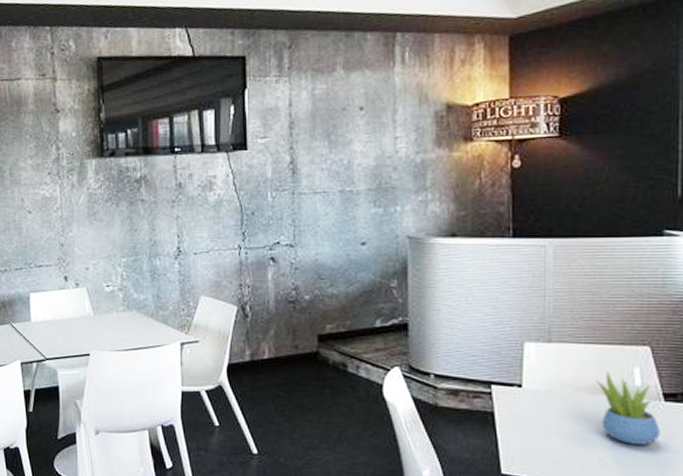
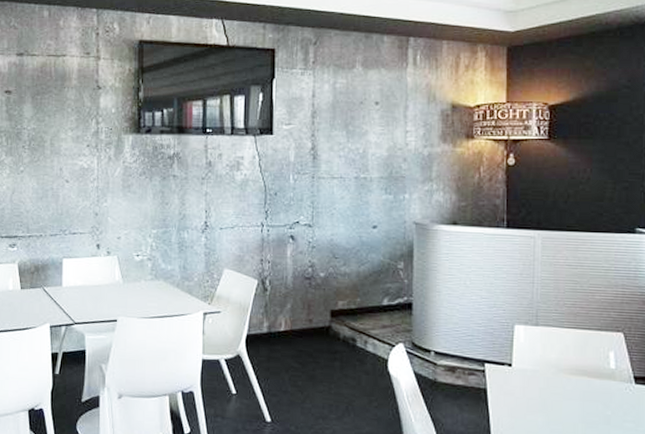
succulent plant: present [597,371,660,445] -> none [577,354,631,424]

